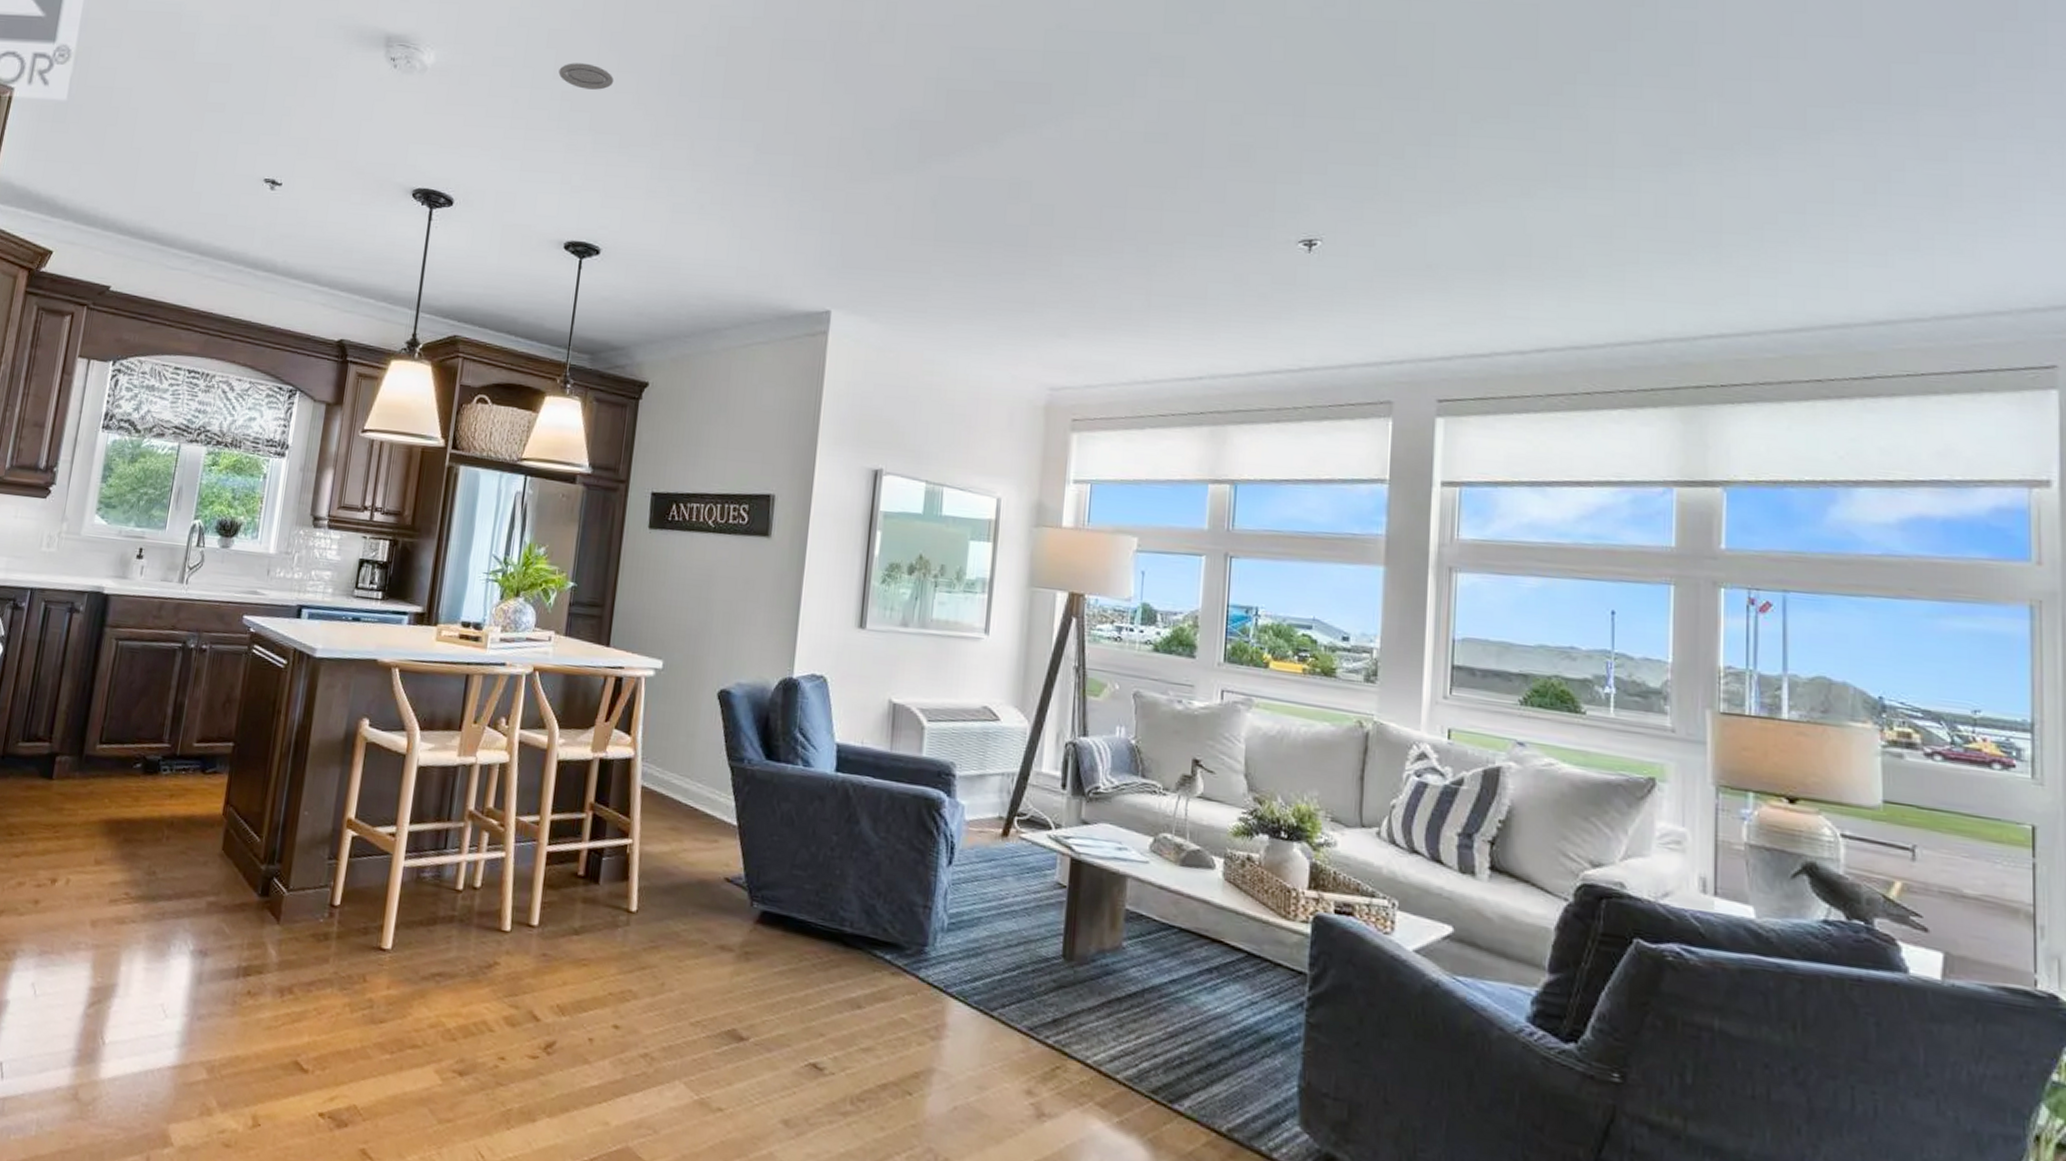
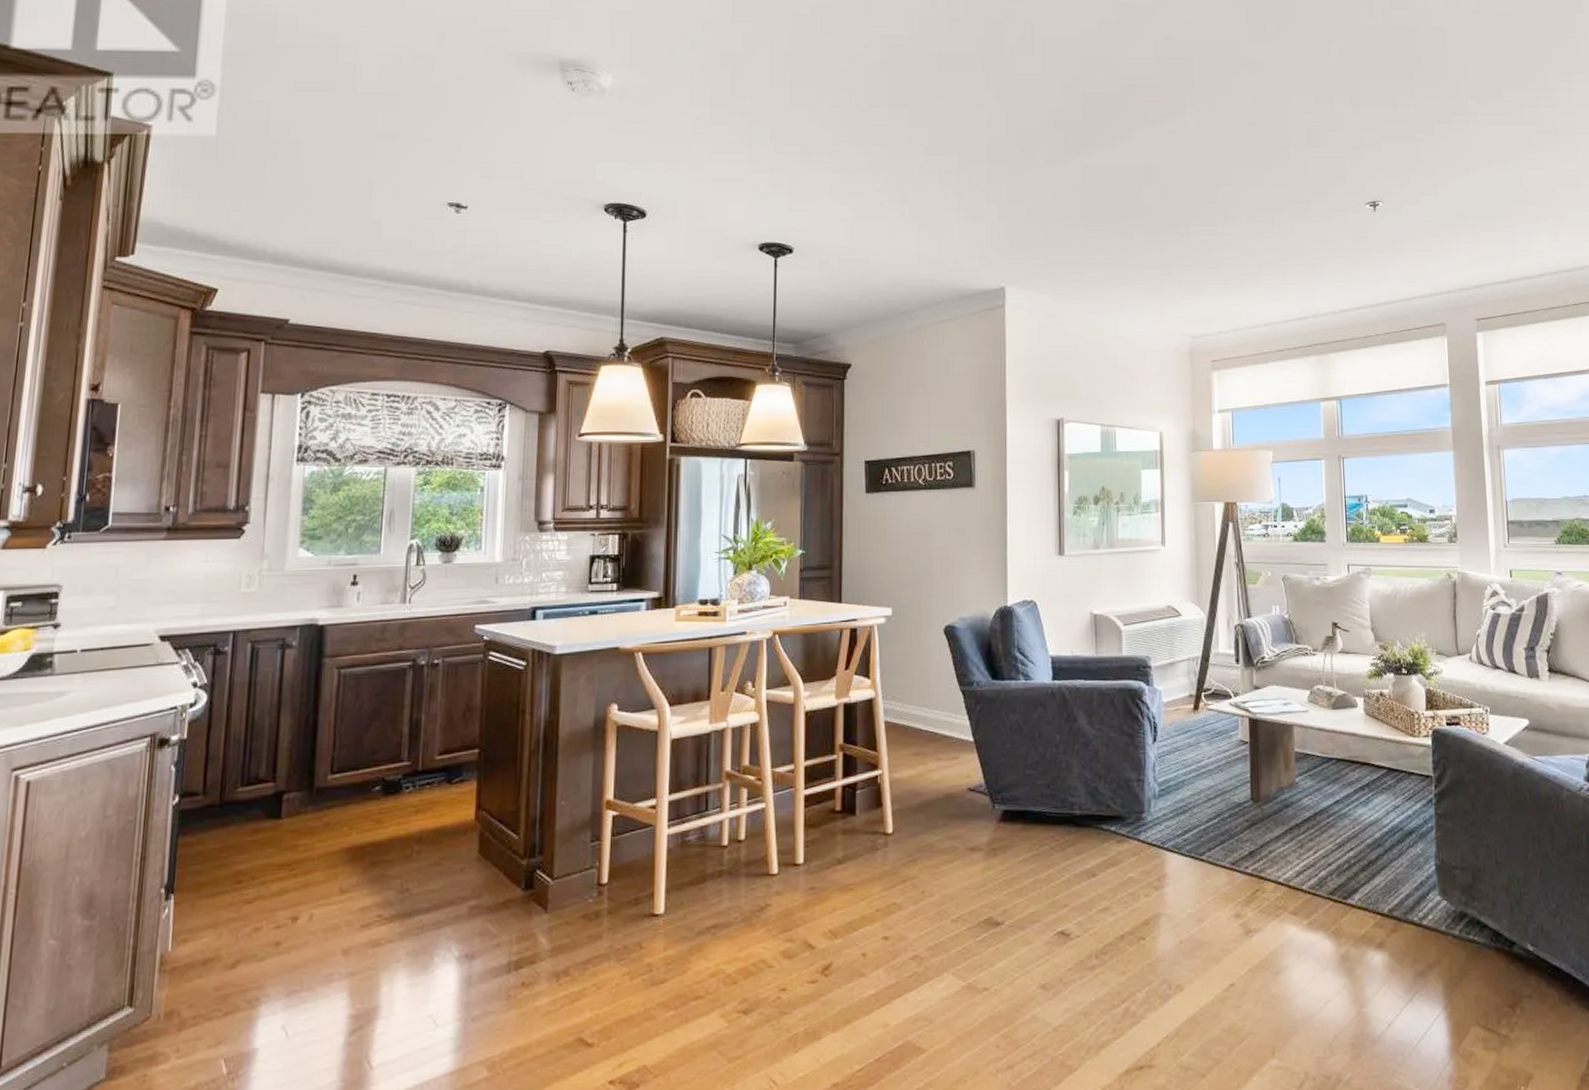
recessed light: present [558,63,614,90] -> none [735,81,789,105]

